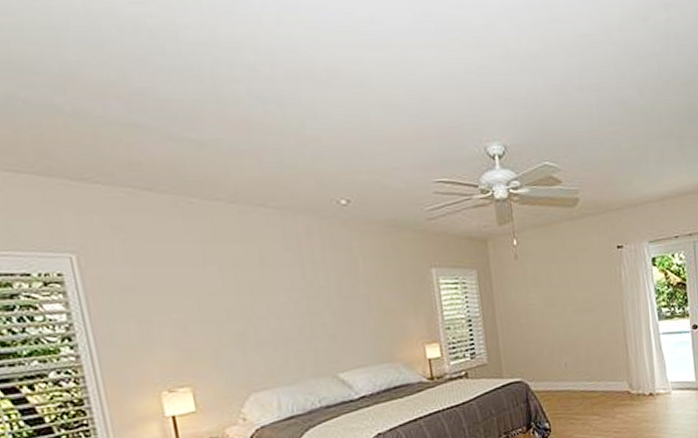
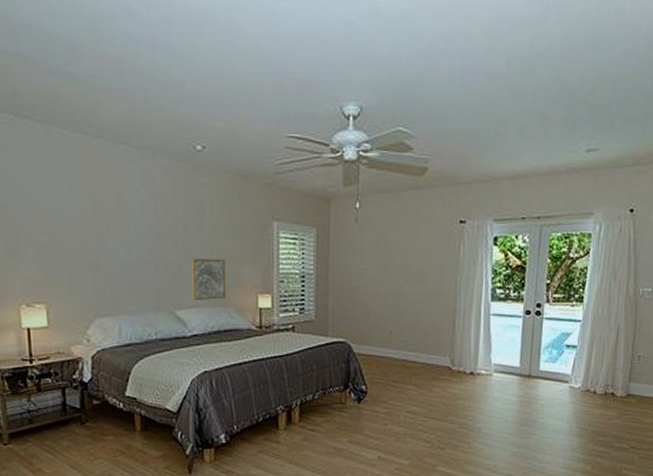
wall art: none [349,313,391,361] -> present [192,258,226,301]

